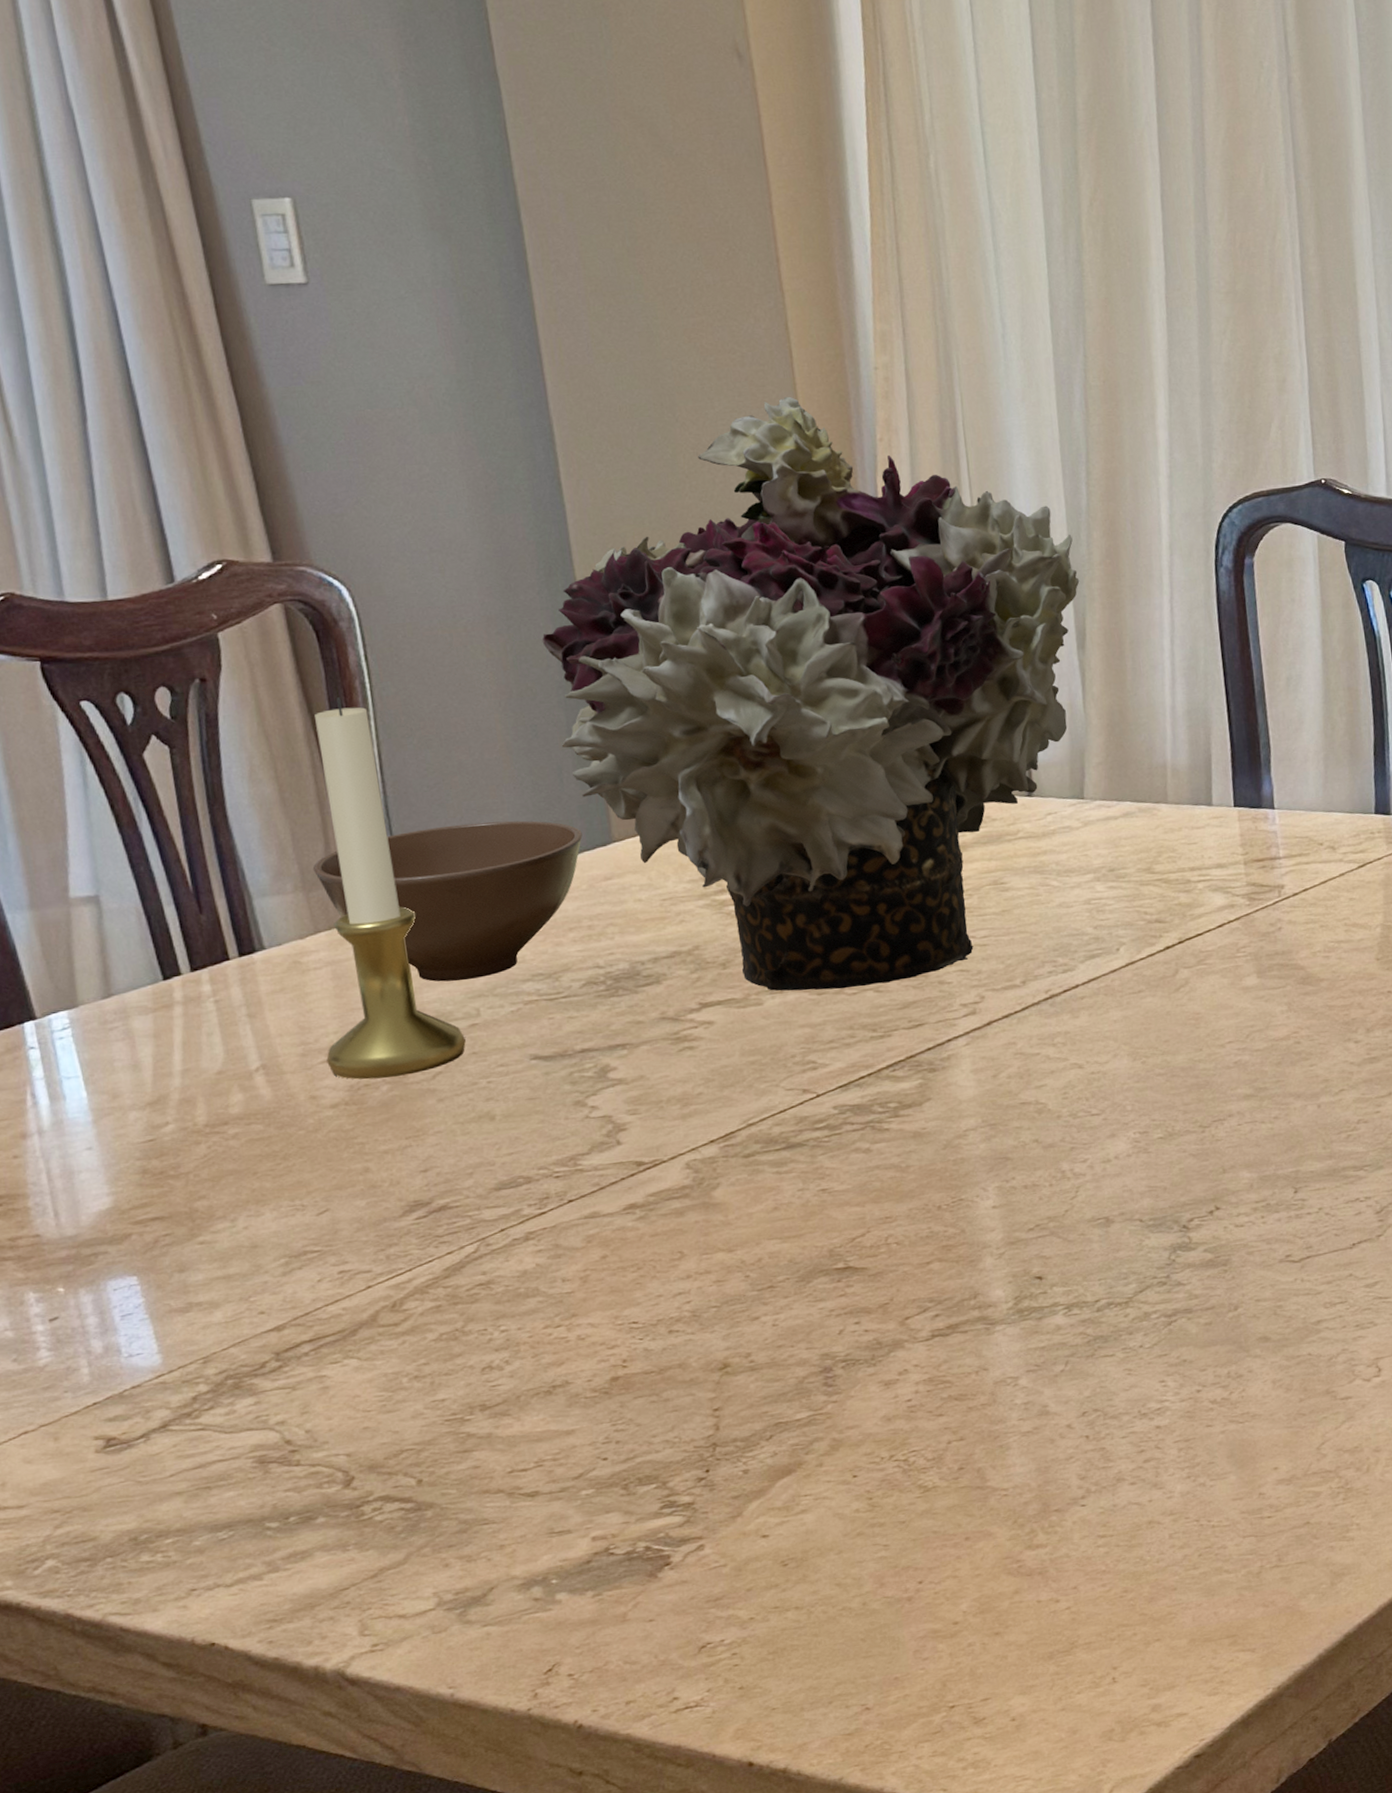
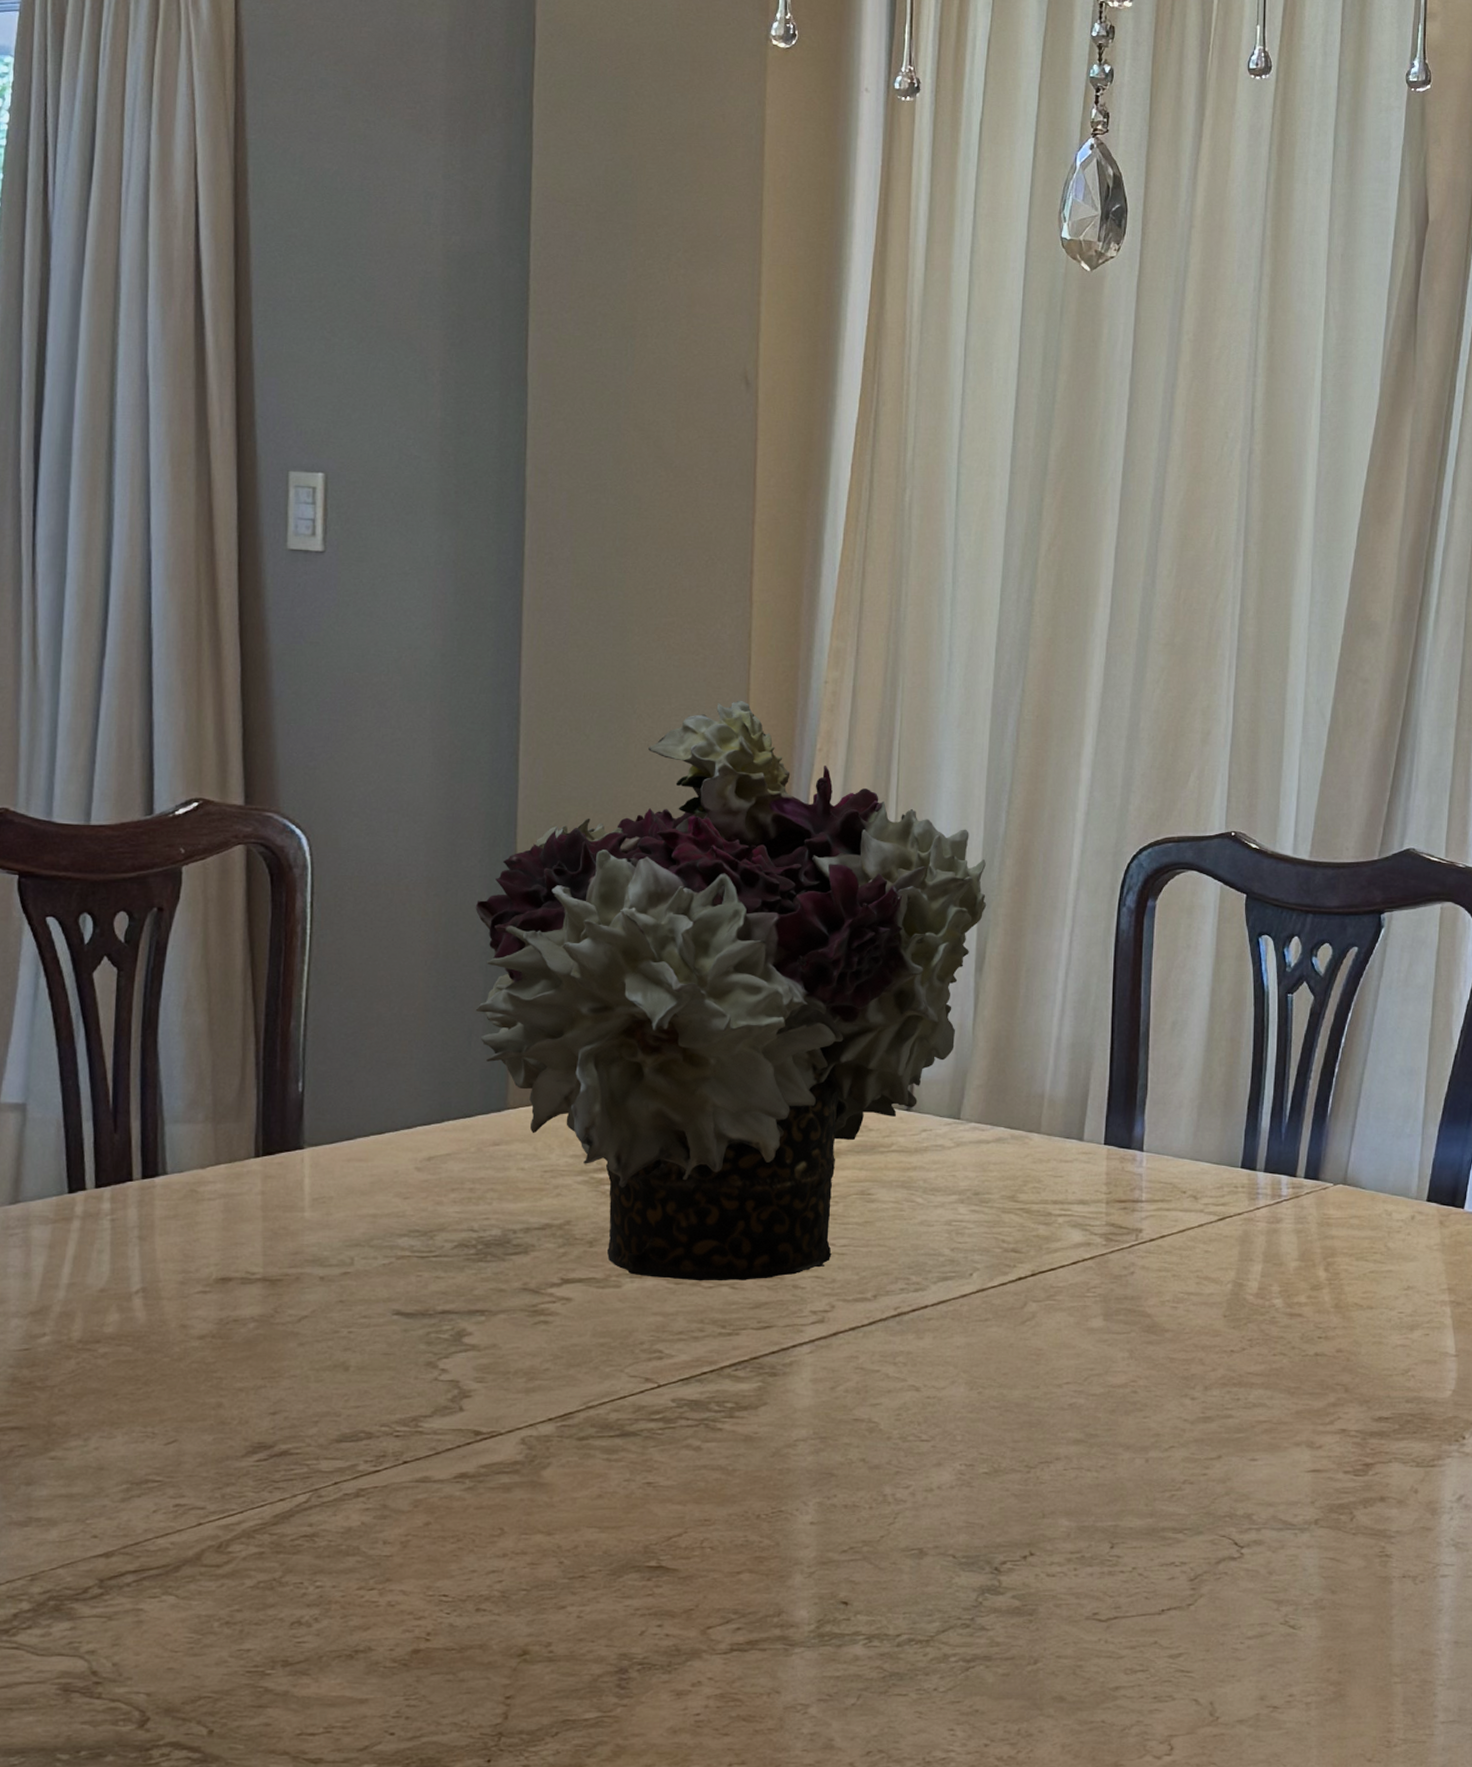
bowl: present [312,820,583,982] -> none [225,1074,480,1227]
candle holder: present [315,697,466,1080] -> none [203,939,335,1315]

